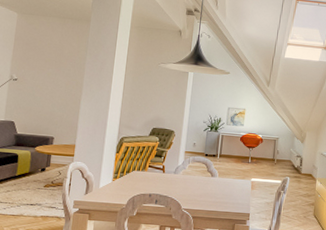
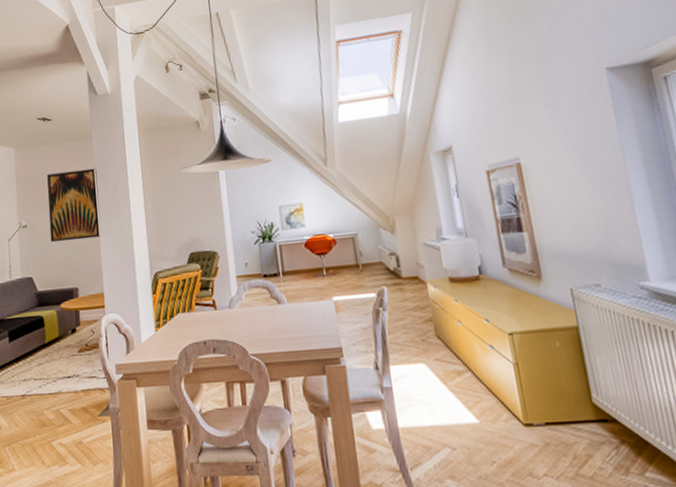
wall art: none [36,42,89,102] -> present [47,168,101,243]

